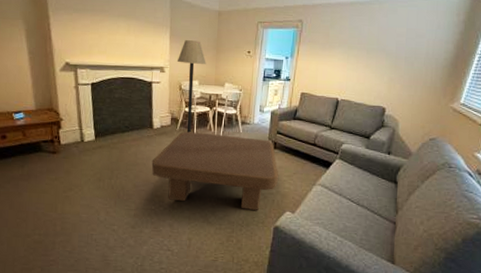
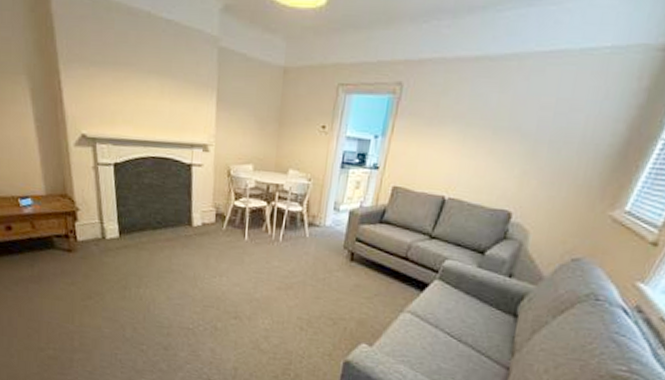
coffee table: present [151,131,279,210] -> none [189,232,355,339]
floor lamp: present [176,40,206,133] -> none [225,108,265,234]

